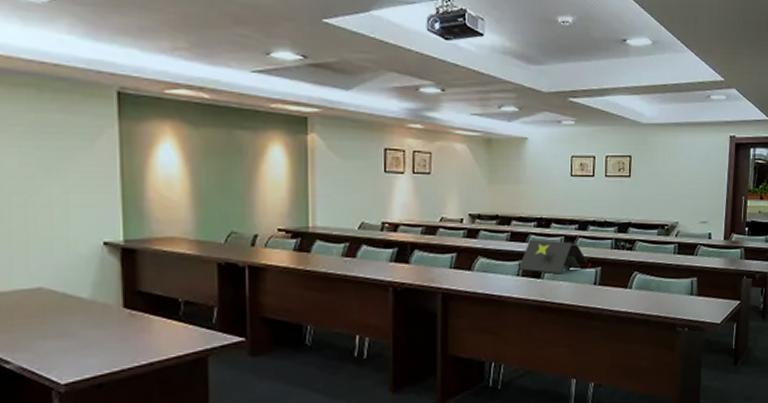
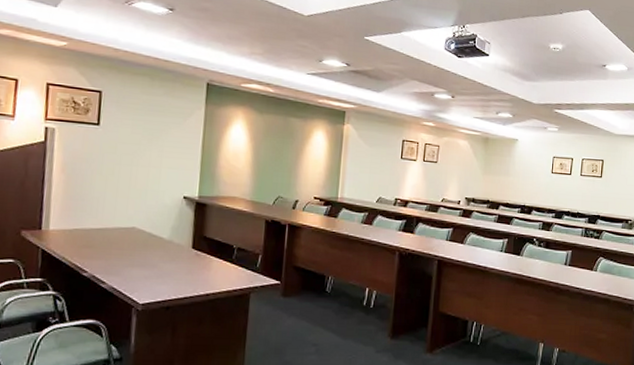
laptop: present [519,240,592,275] -> none [502,223,564,254]

